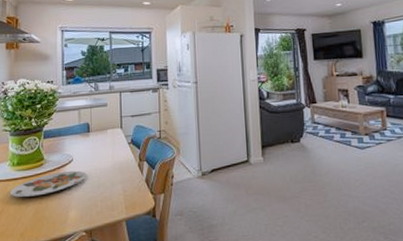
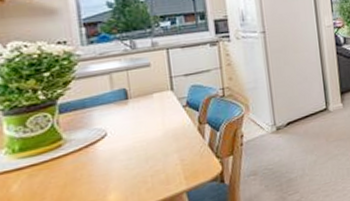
plate: present [11,170,86,197] -> none [13,146,128,191]

